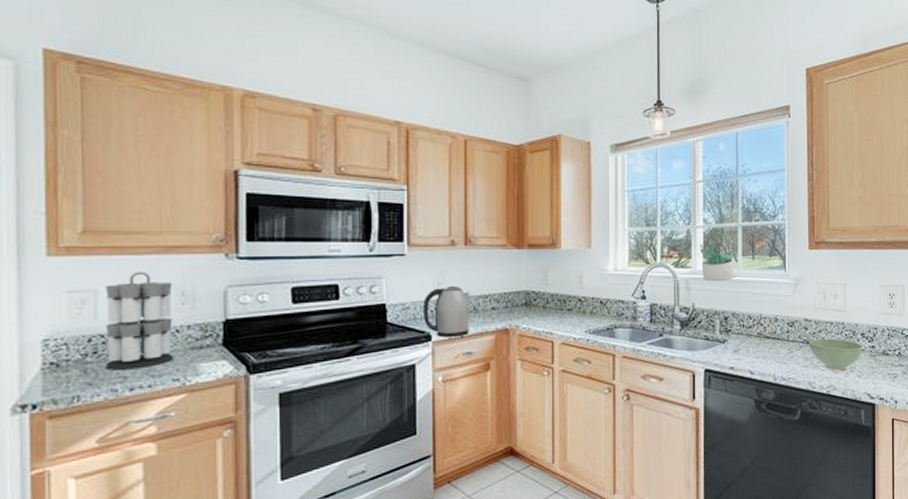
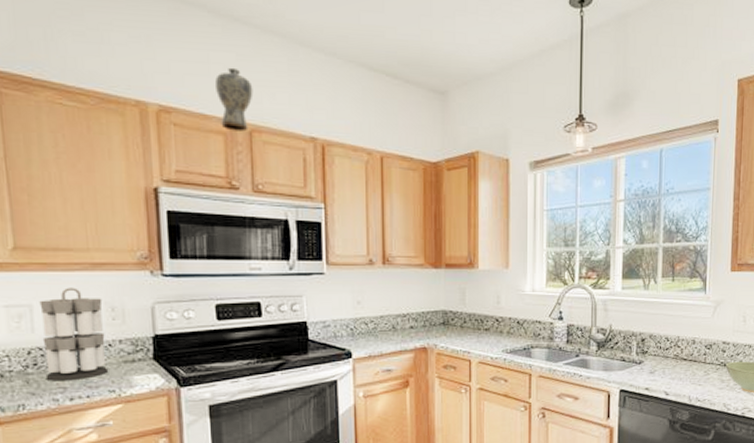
vase: none [301,55,340,116] -> present [214,67,253,132]
kettle: present [424,286,470,338] -> none [343,305,389,355]
succulent plant: present [700,241,735,282] -> none [619,262,655,304]

